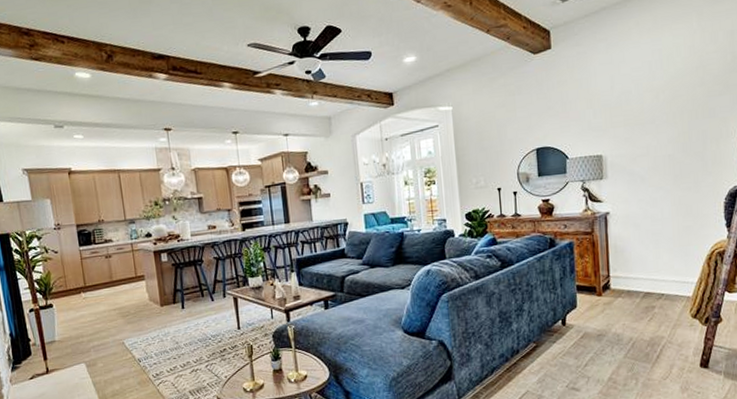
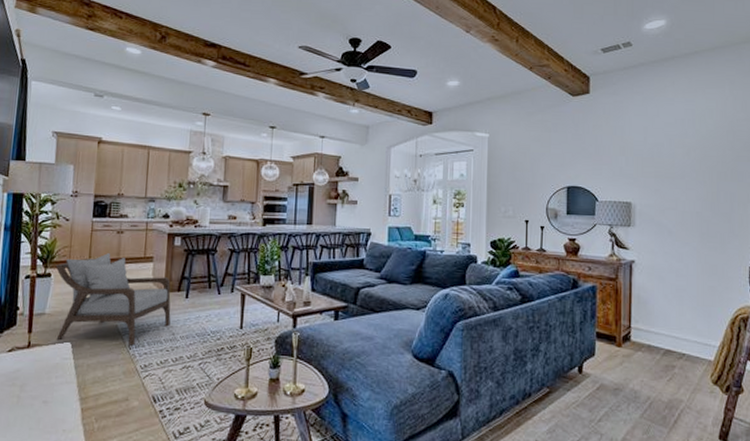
armchair: none [54,278,172,362] -> present [55,253,171,346]

